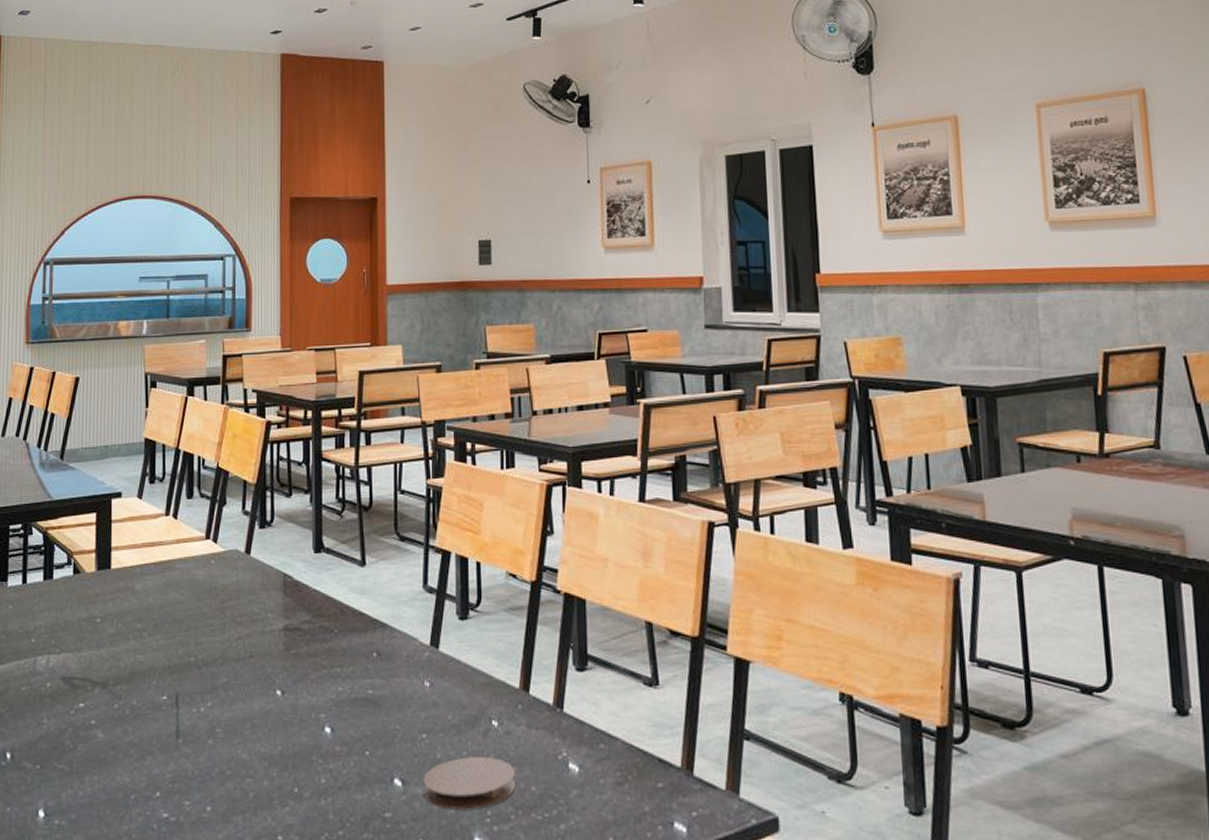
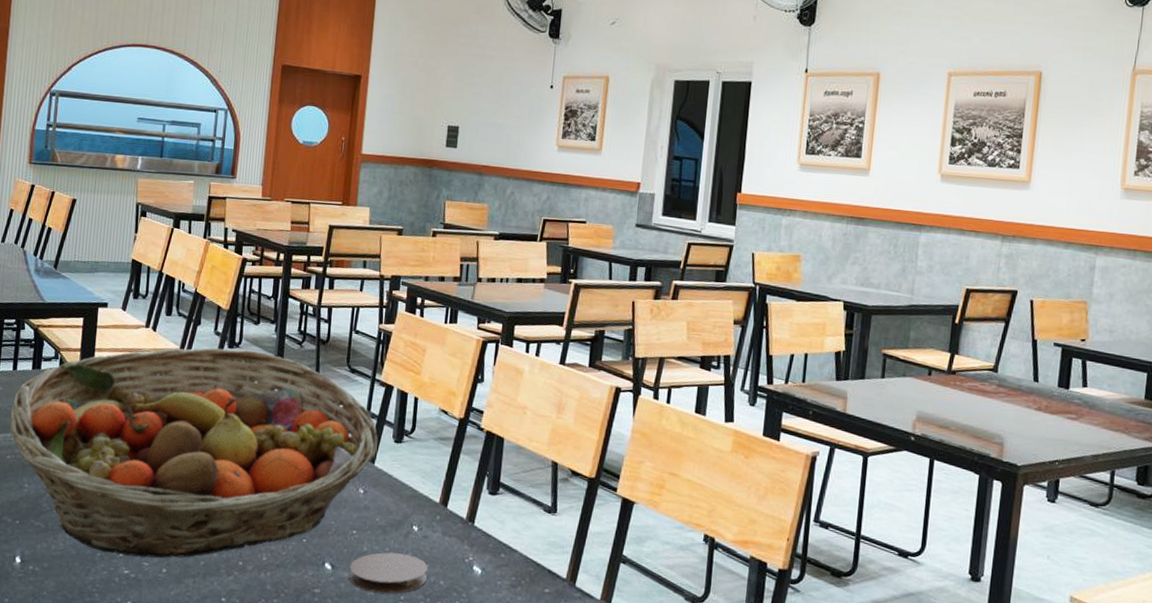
fruit basket: none [22,528,440,795] -> present [9,347,378,558]

